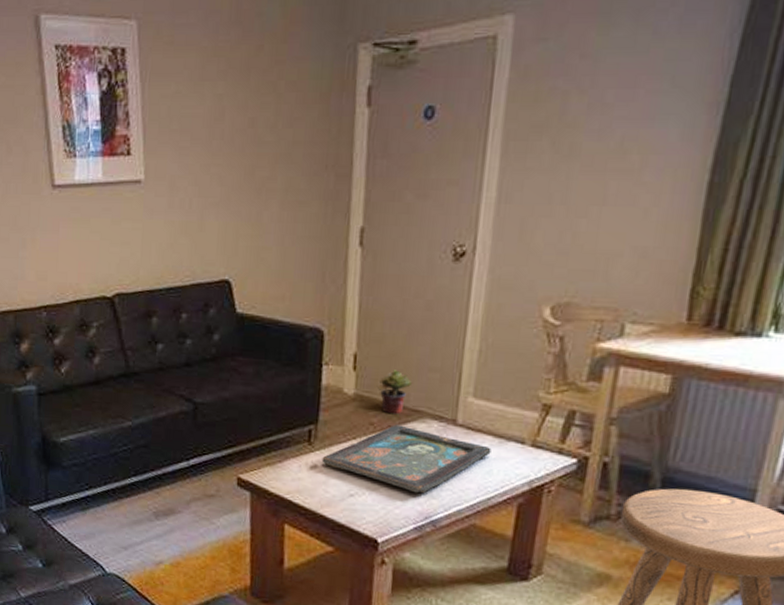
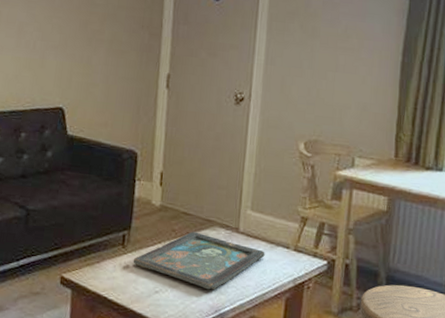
potted plant: present [376,370,413,415] -> none [178,186,206,223]

